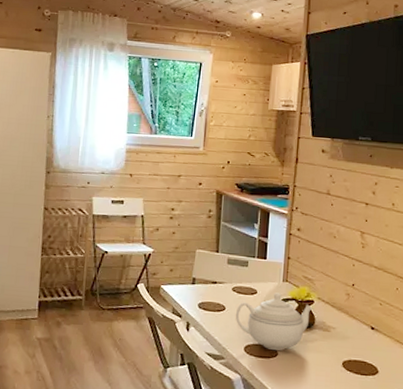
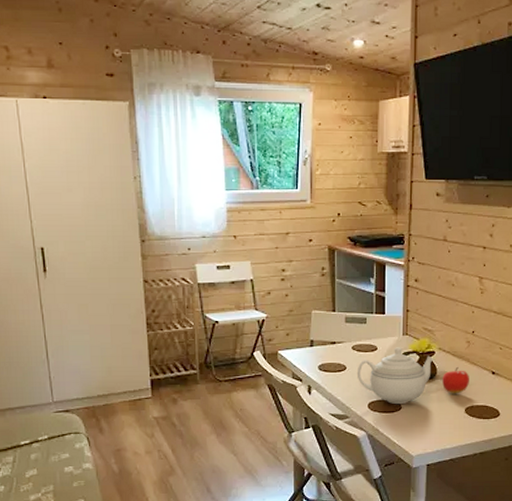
fruit: none [320,319,348,346] -> present [442,367,469,394]

